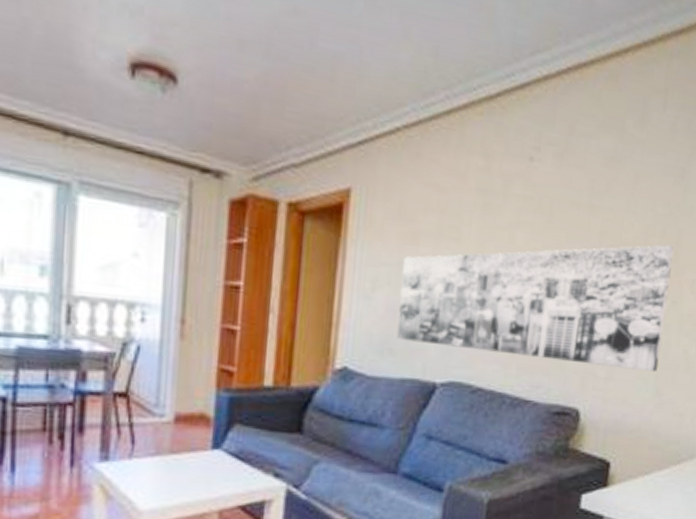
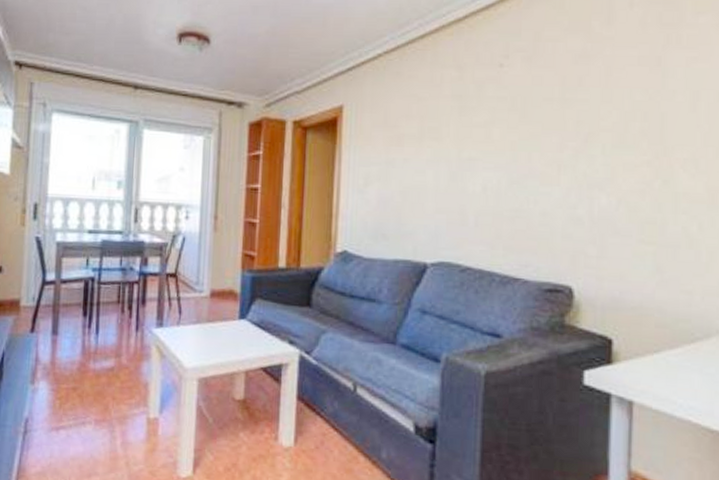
wall art: present [397,245,674,373] -> none [388,128,658,250]

